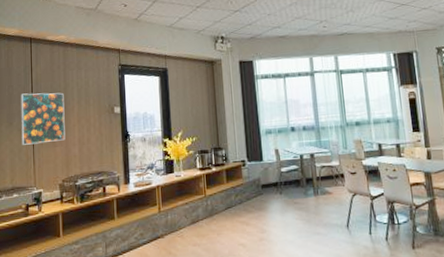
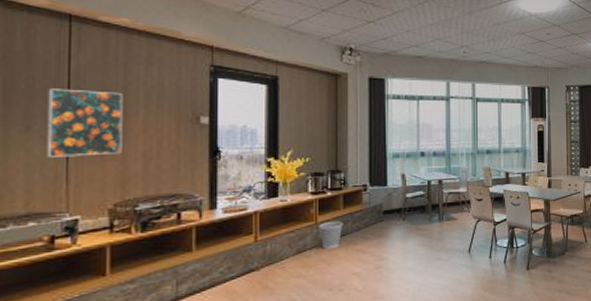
wastebasket: none [207,195,228,220] -> present [318,221,343,249]

